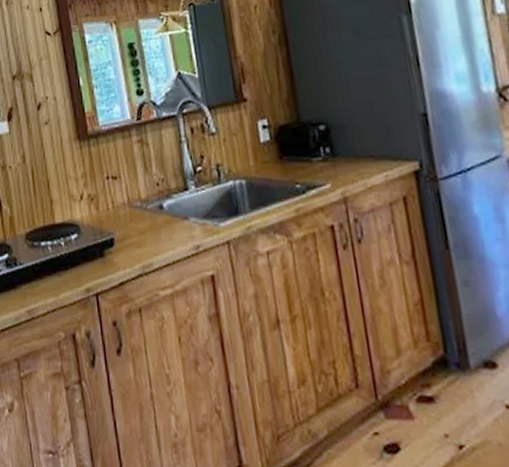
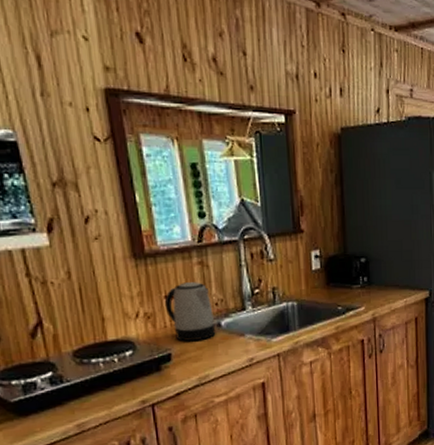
kettle: none [106,161,158,225] -> present [164,282,216,341]

